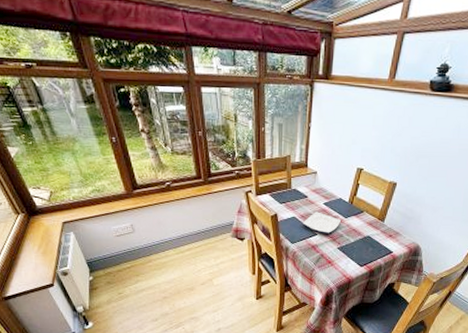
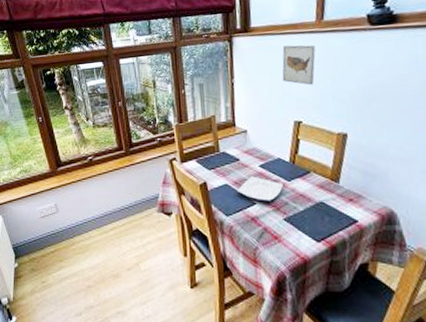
wall art: none [352,98,384,138] -> present [282,45,316,86]

